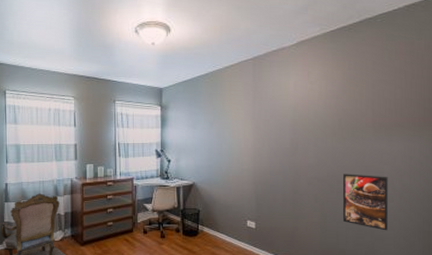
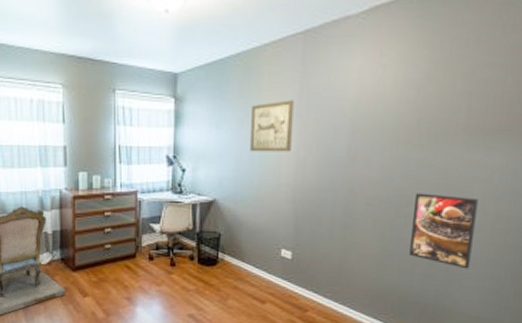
wall art: none [219,107,250,146] -> present [250,100,294,152]

